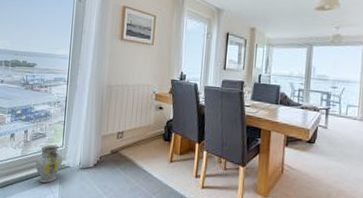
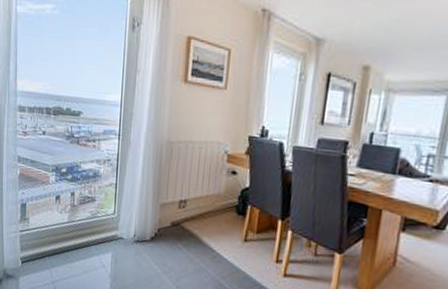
ceramic jug: present [35,144,62,184] -> none [84,211,115,256]

